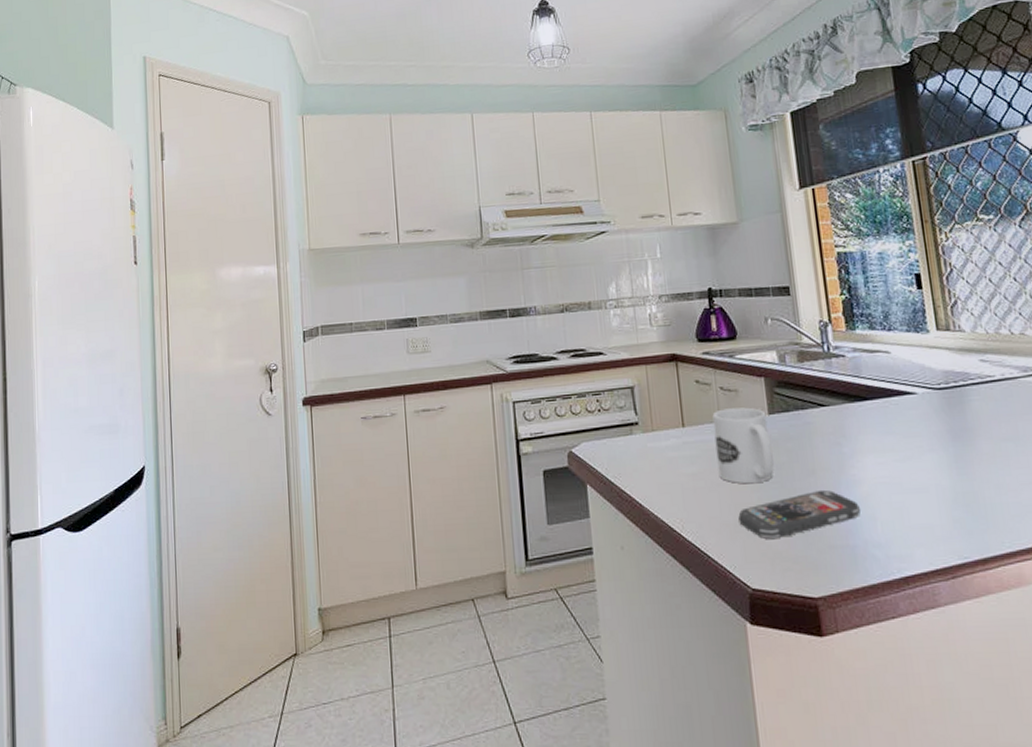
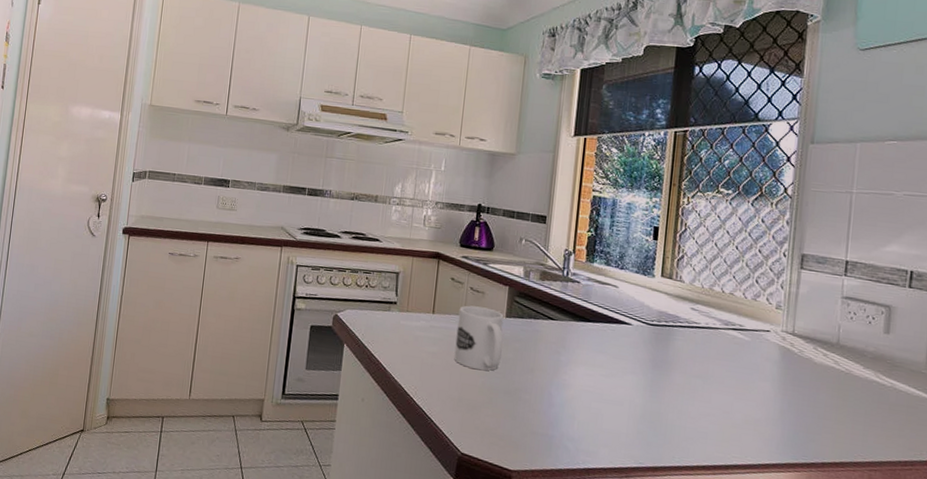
smartphone: present [738,490,861,540] -> none [462,386,564,418]

